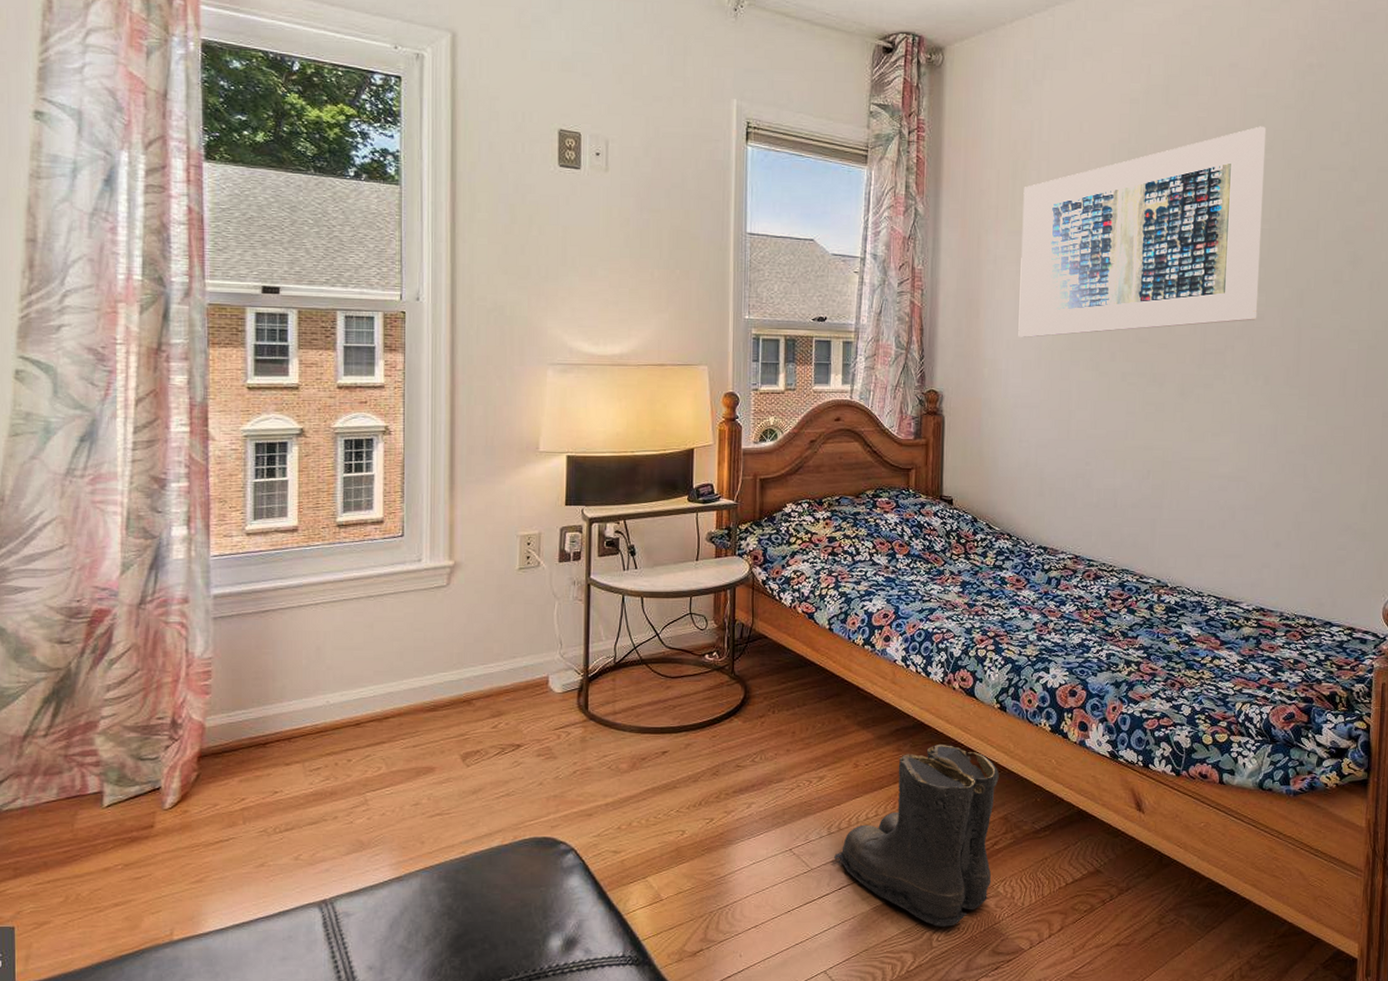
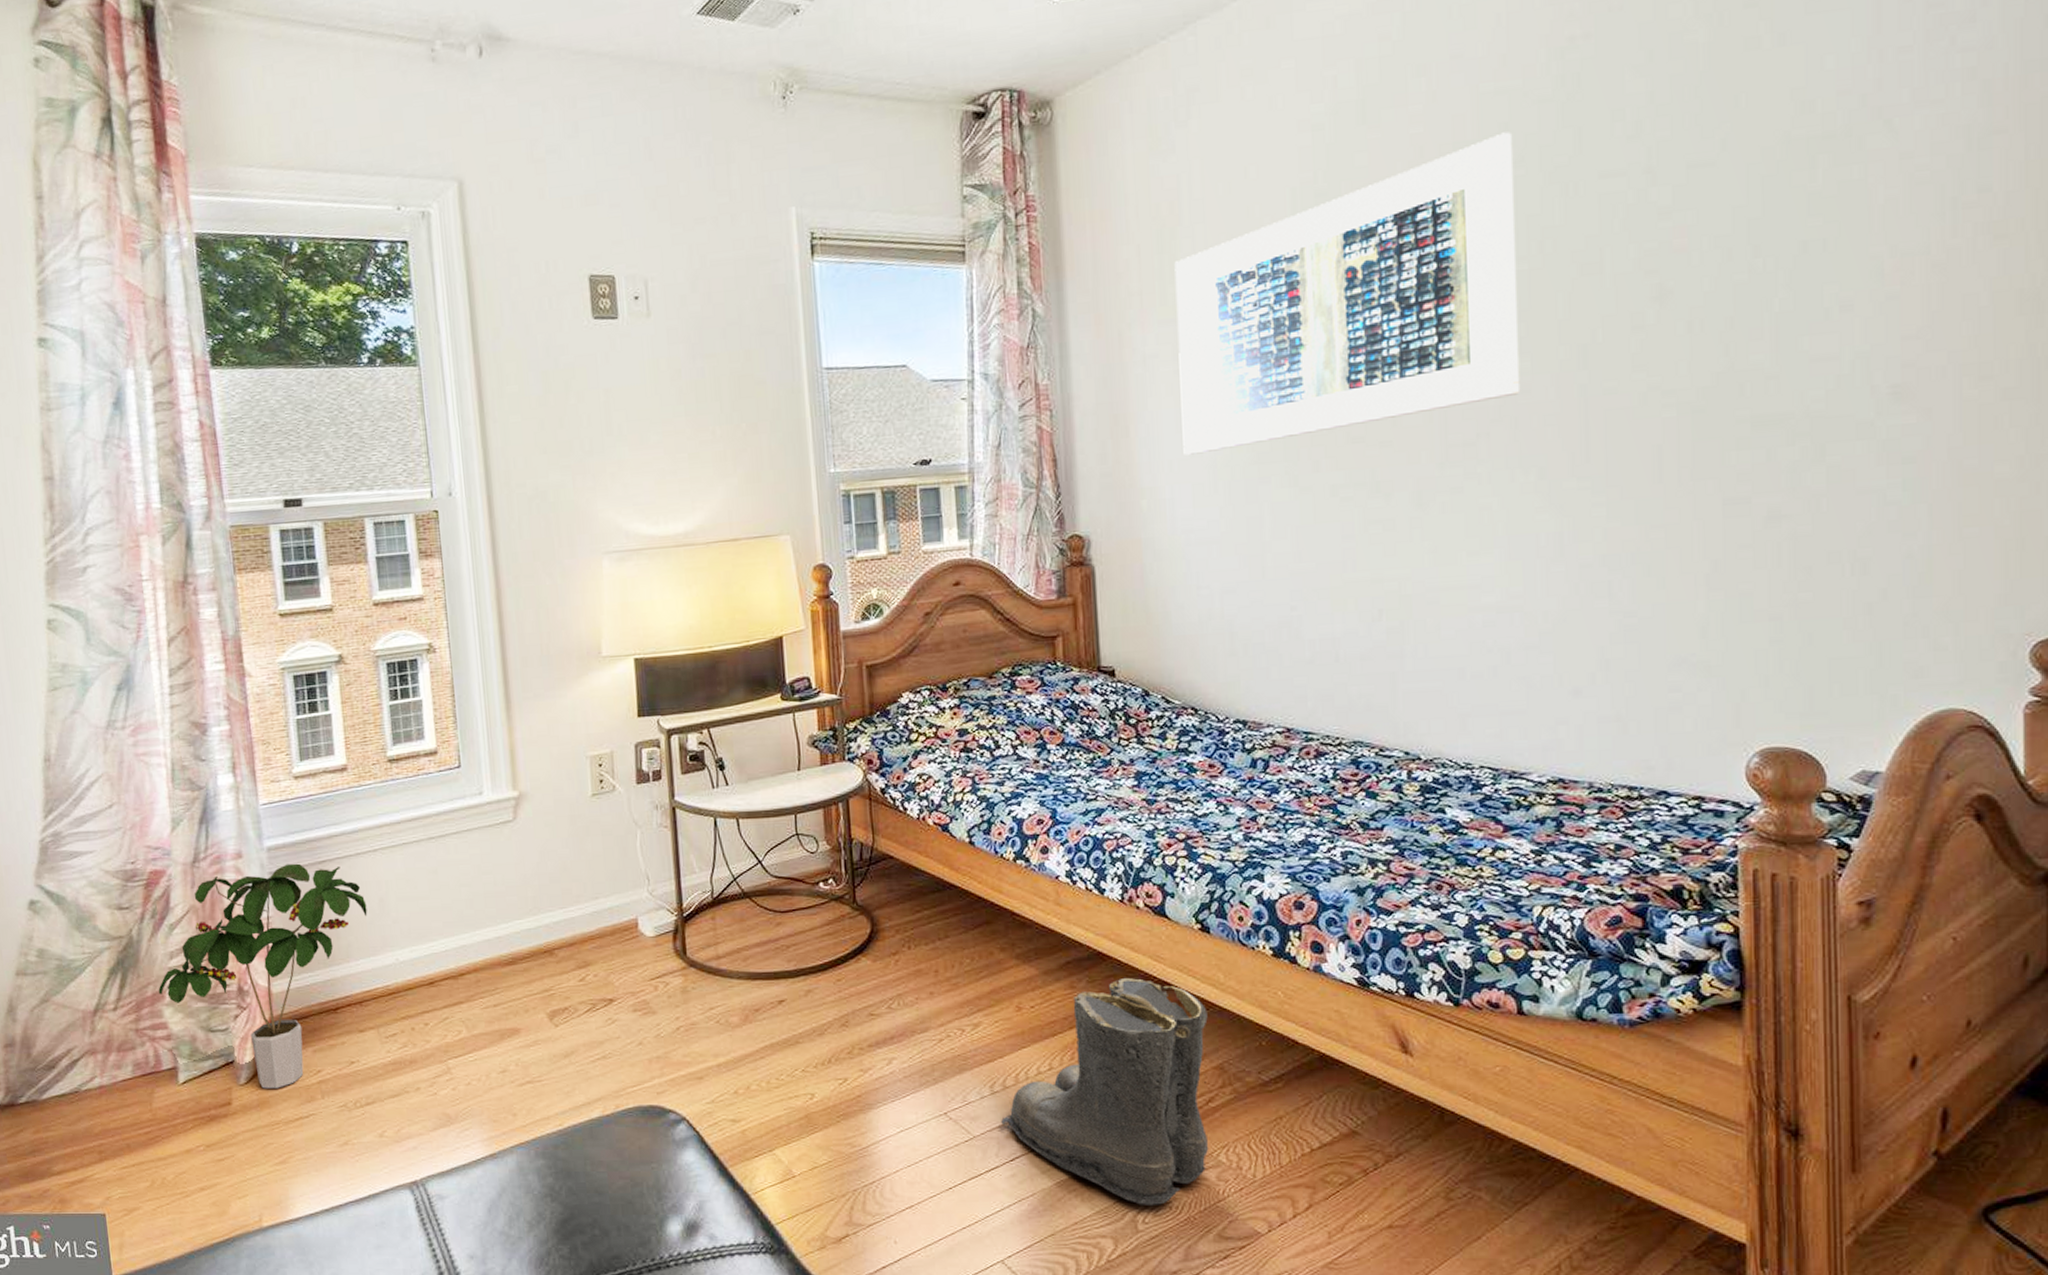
potted plant: none [91,611,304,814] -> present [158,863,368,1089]

